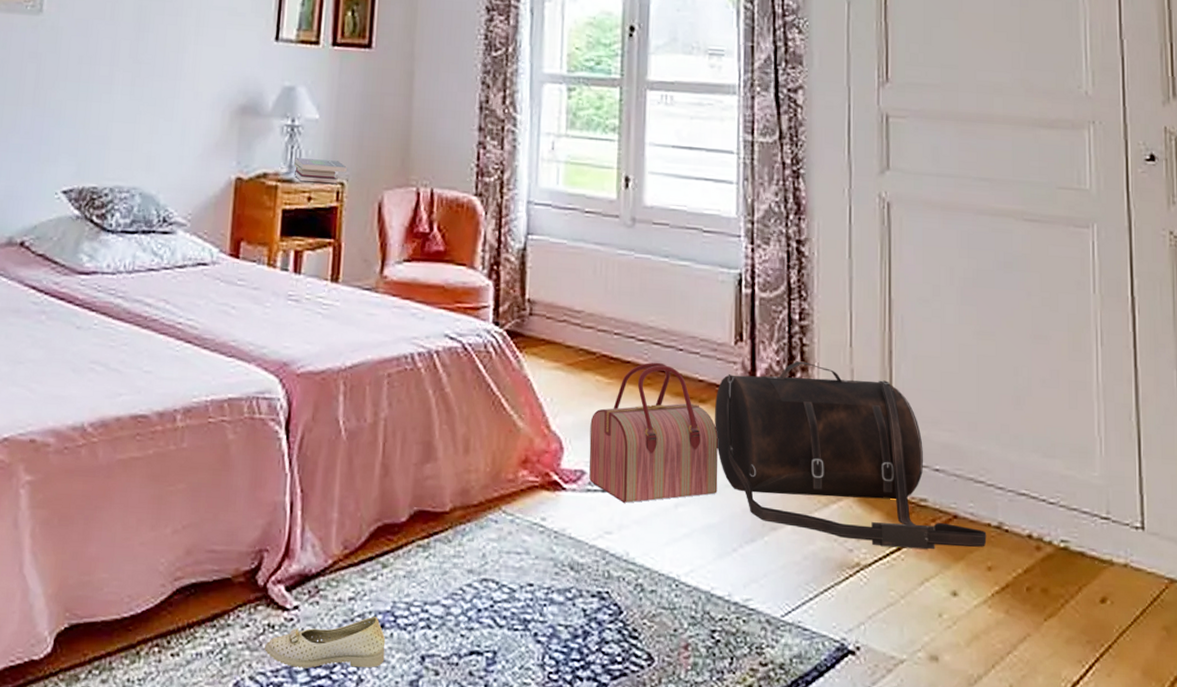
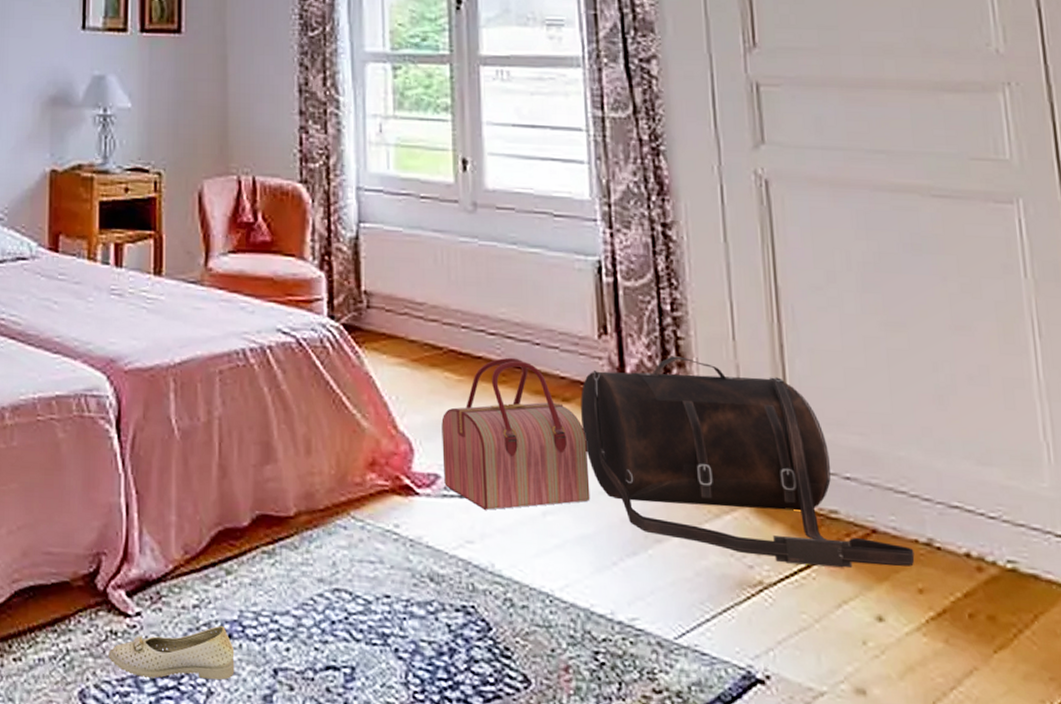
books: present [293,158,348,185] -> none [109,148,164,175]

